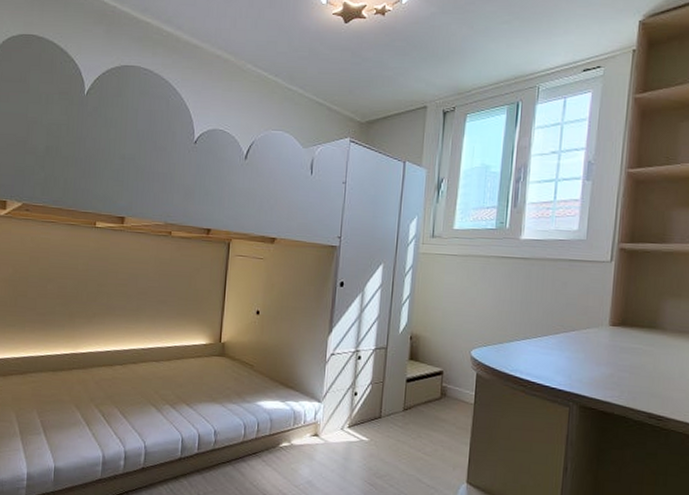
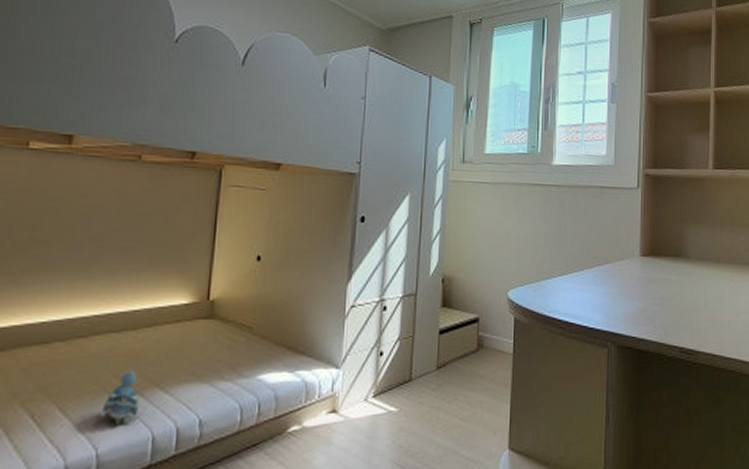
plush toy: none [147,389,173,429] -> present [101,369,139,428]

